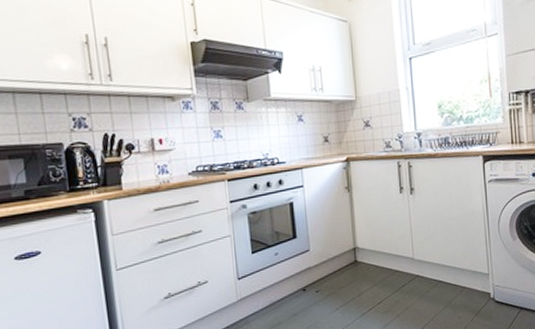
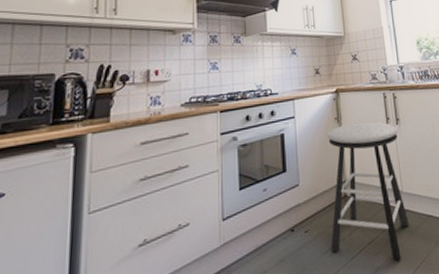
stool: none [336,191,419,319] -> present [326,121,409,261]

